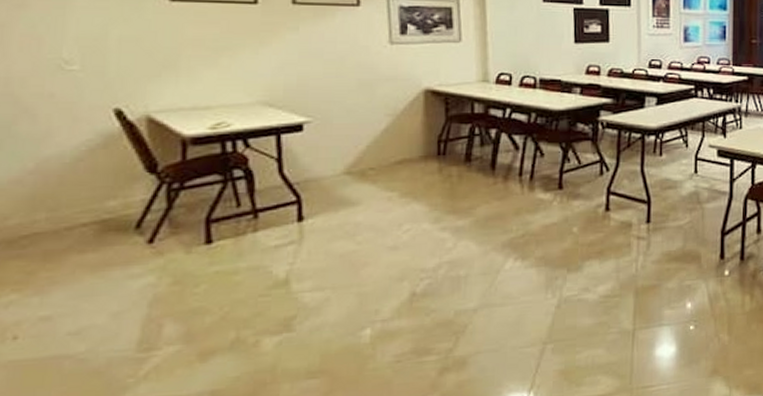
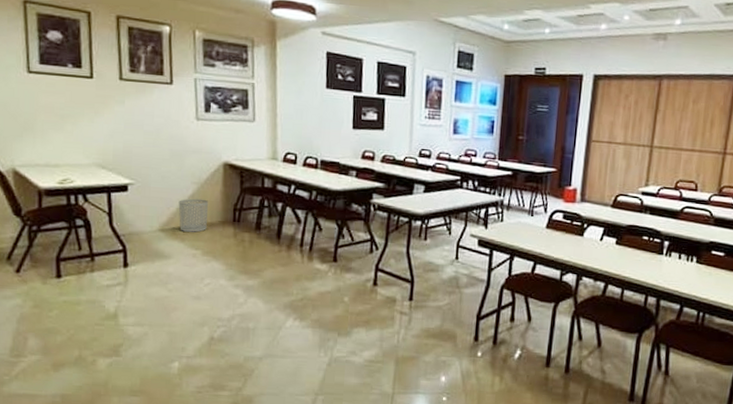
waste bin: none [368,132,406,172] -> present [178,198,208,232]

